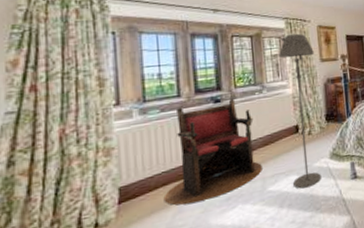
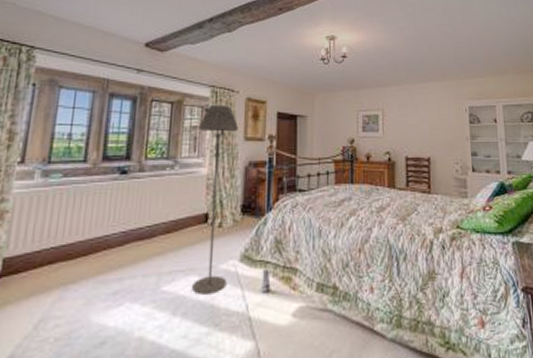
armchair: present [163,98,262,205] -> none [46,171,160,291]

